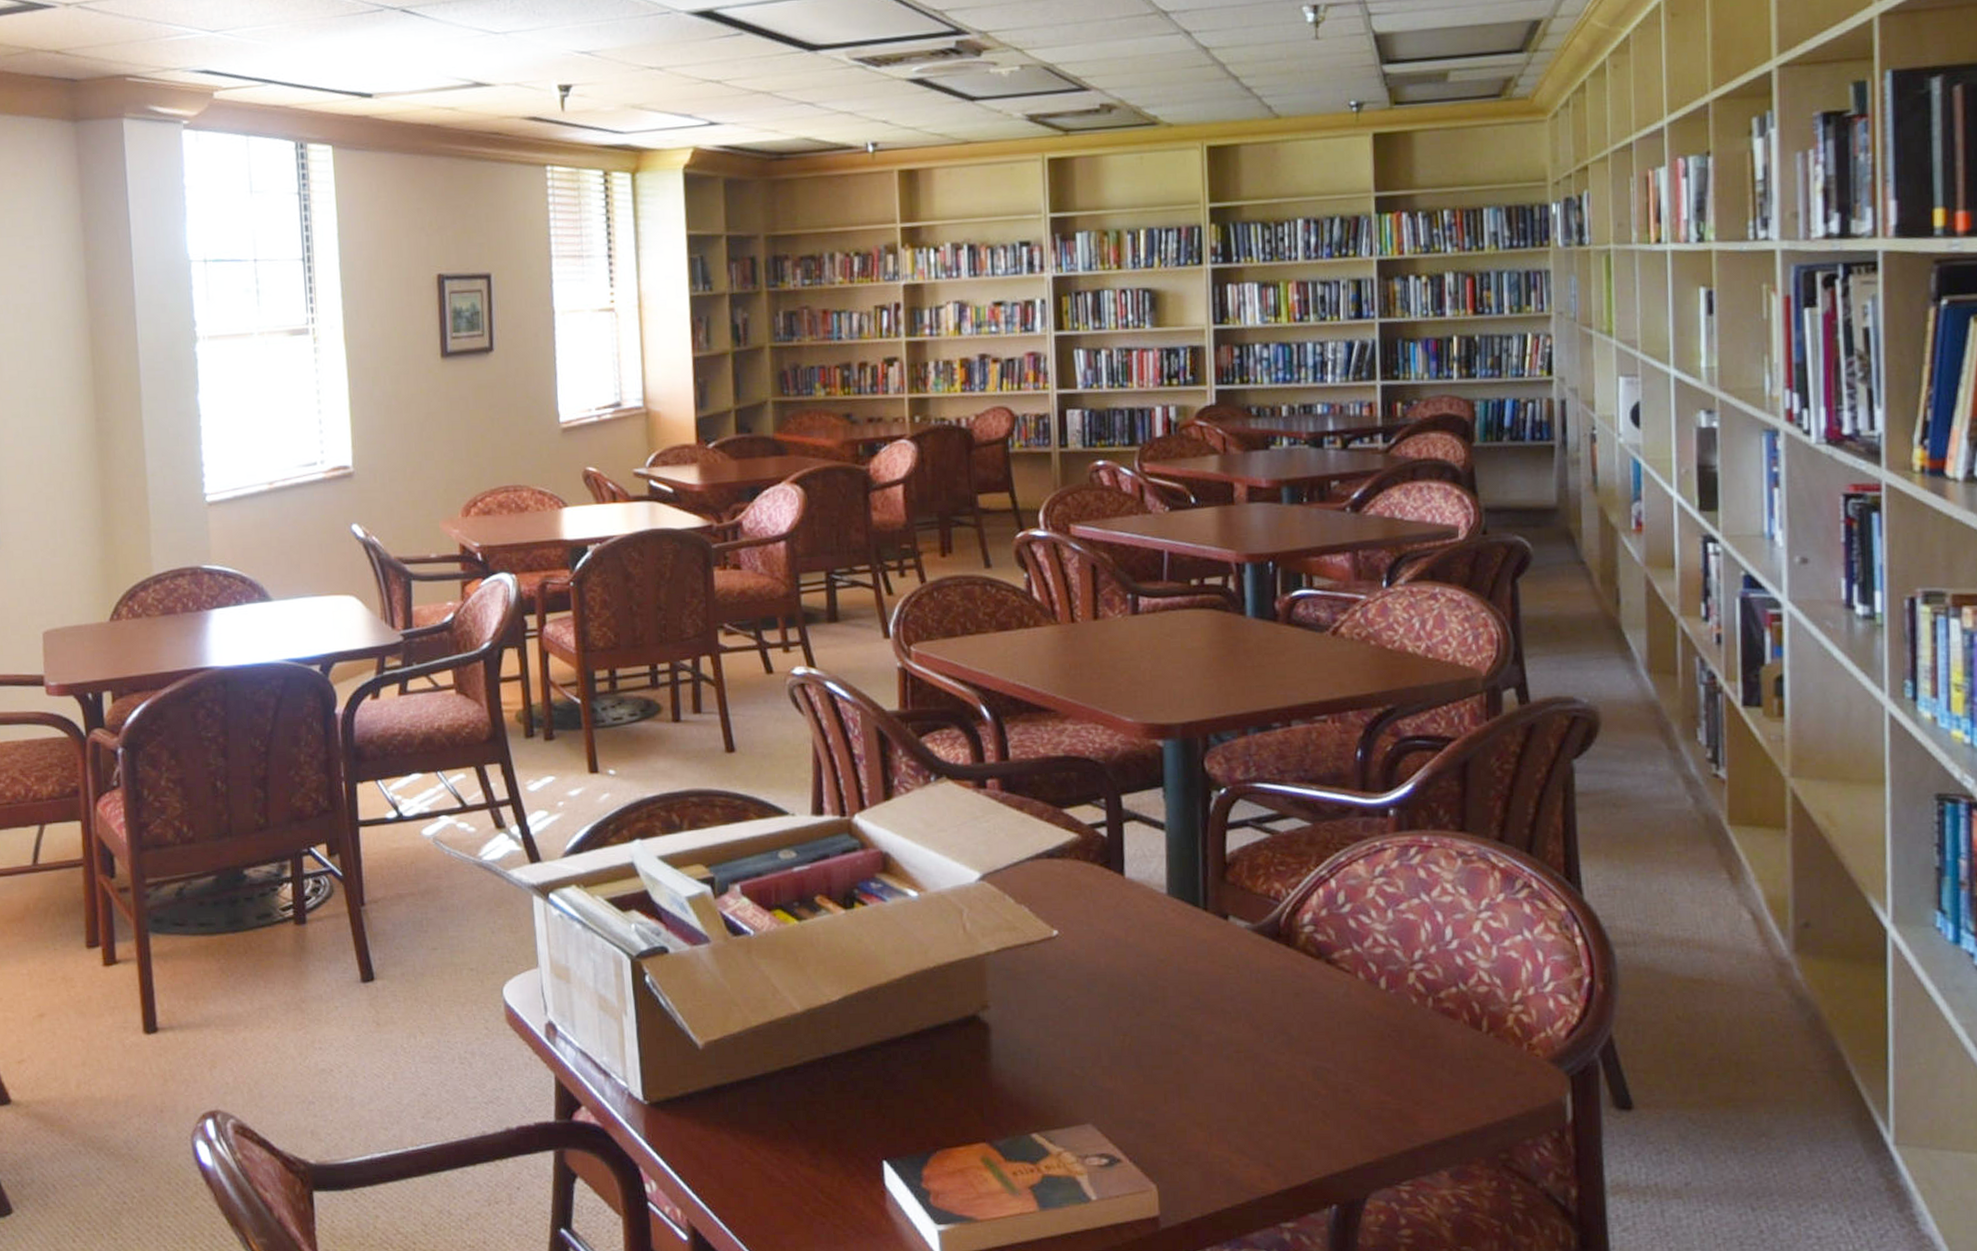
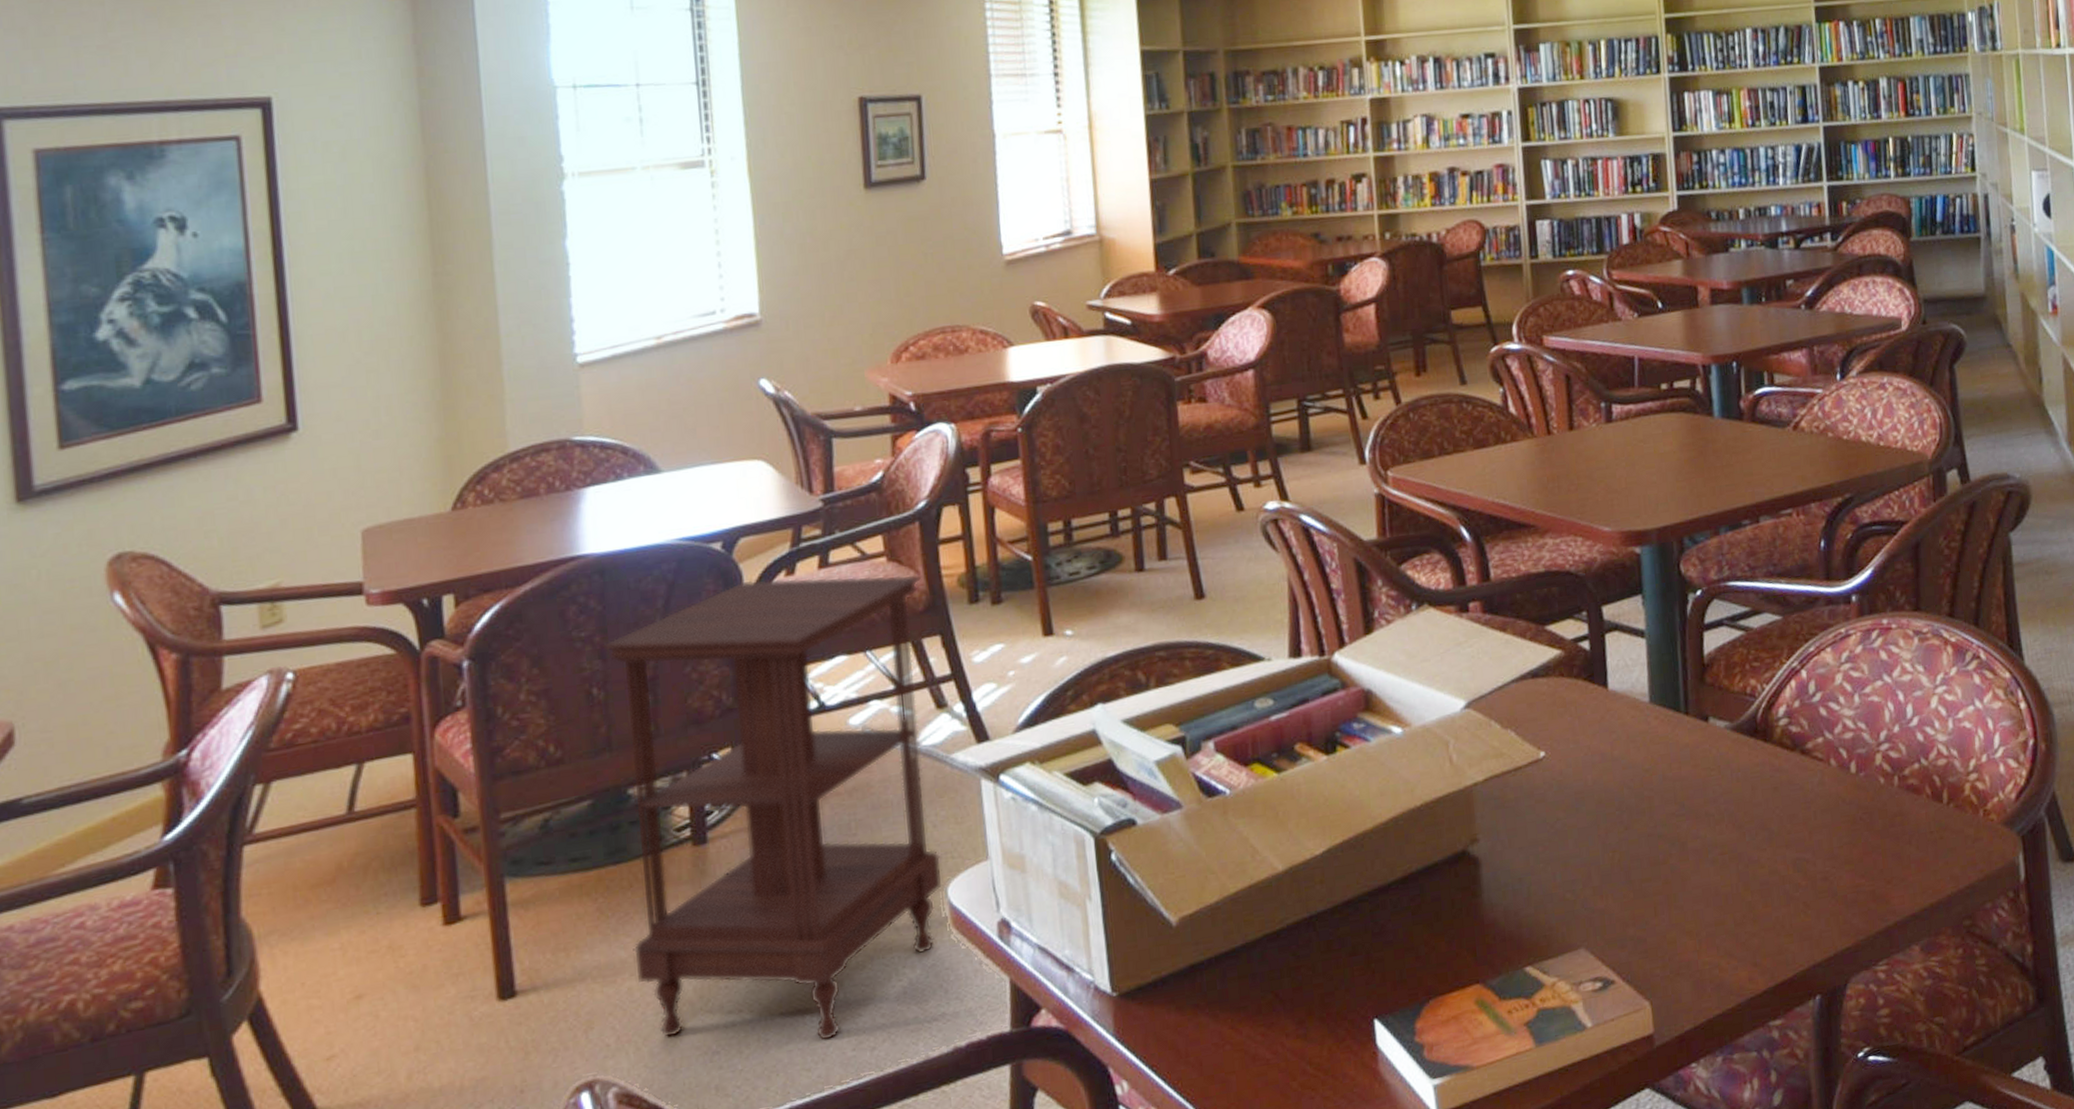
side table: none [225,700,500,1107] -> present [603,574,943,1041]

